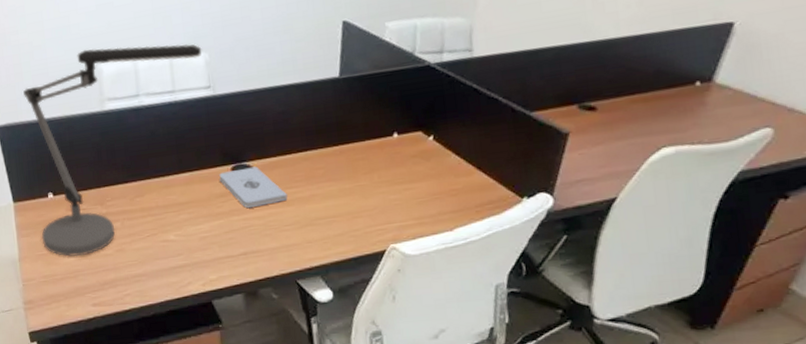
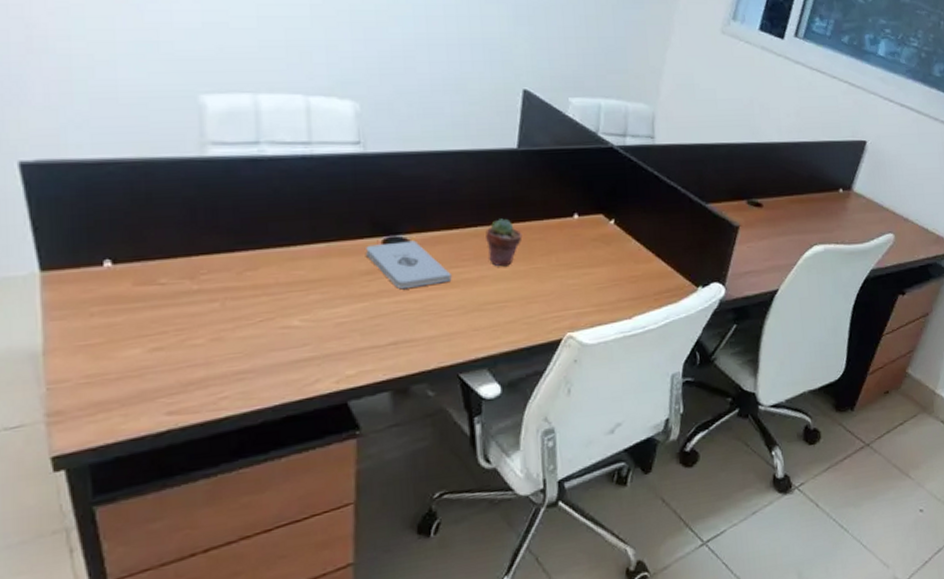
desk lamp: present [23,44,202,257] -> none [72,76,351,348]
potted succulent: none [314,142,347,186] -> present [485,218,522,267]

